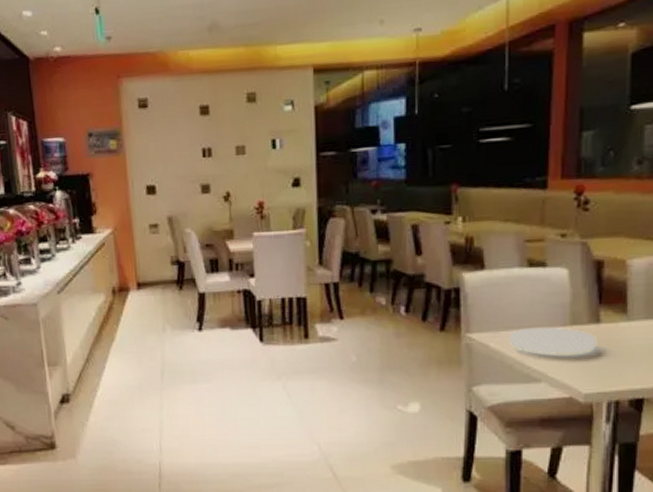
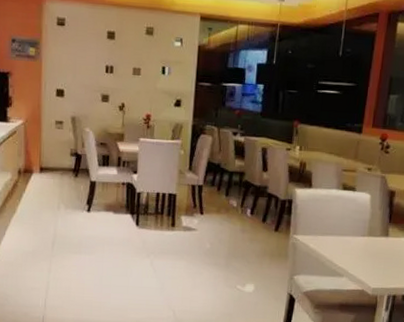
plate: present [510,327,597,354] -> none [324,235,385,258]

